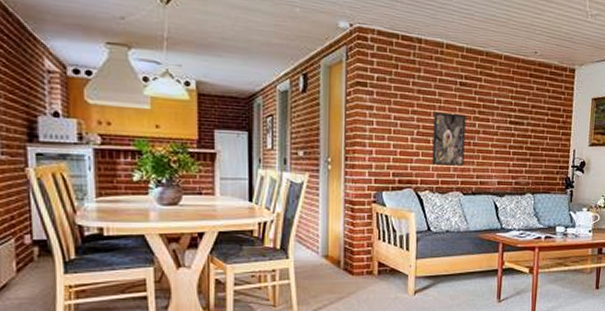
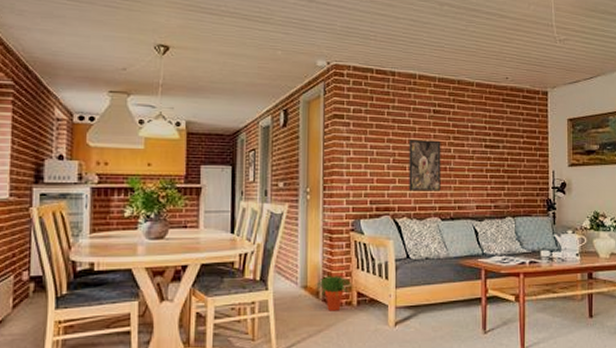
potted plant: none [336,245,375,280] -> present [315,274,354,311]

